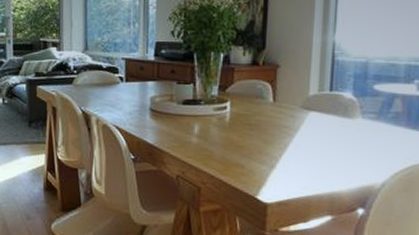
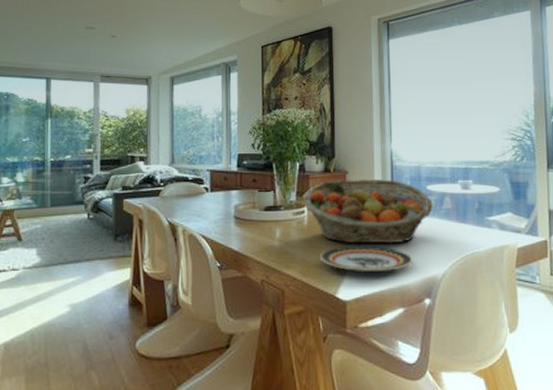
fruit basket: none [227,74,379,148] -> present [304,179,433,244]
plate: none [240,146,349,176] -> present [319,245,413,271]

